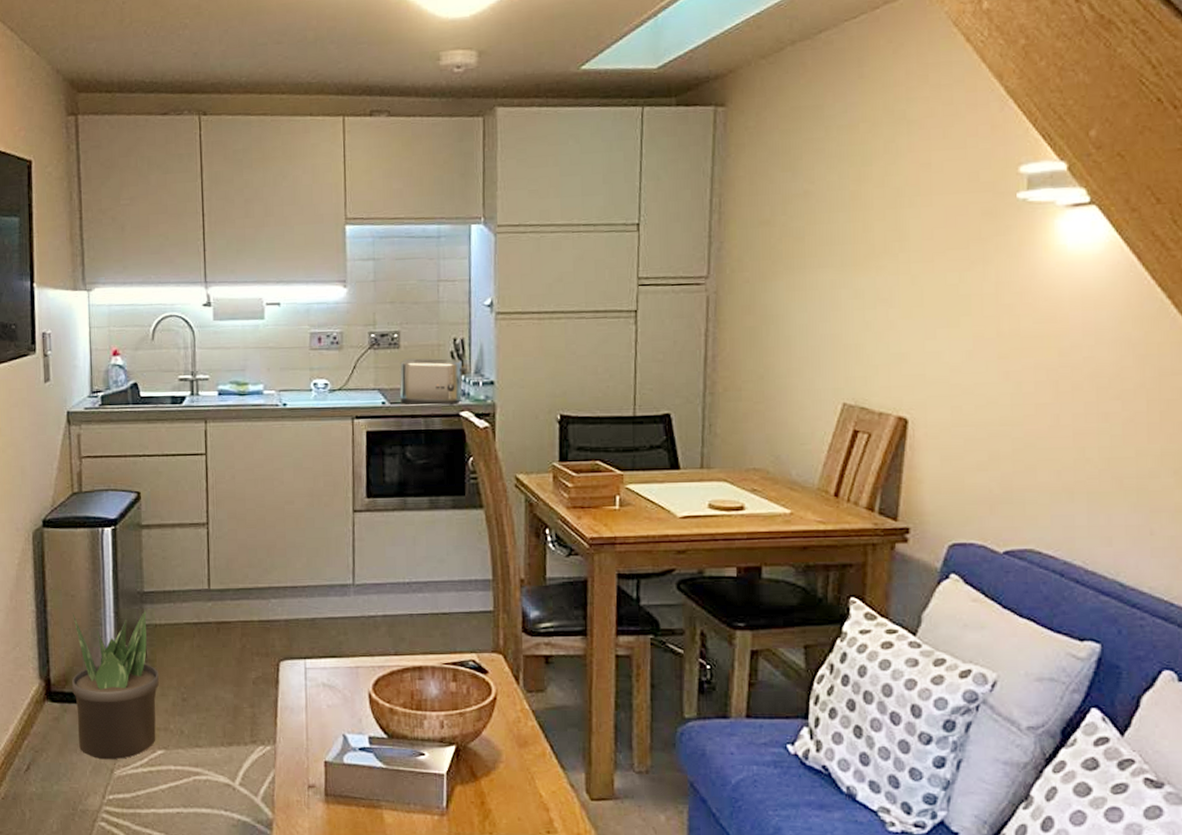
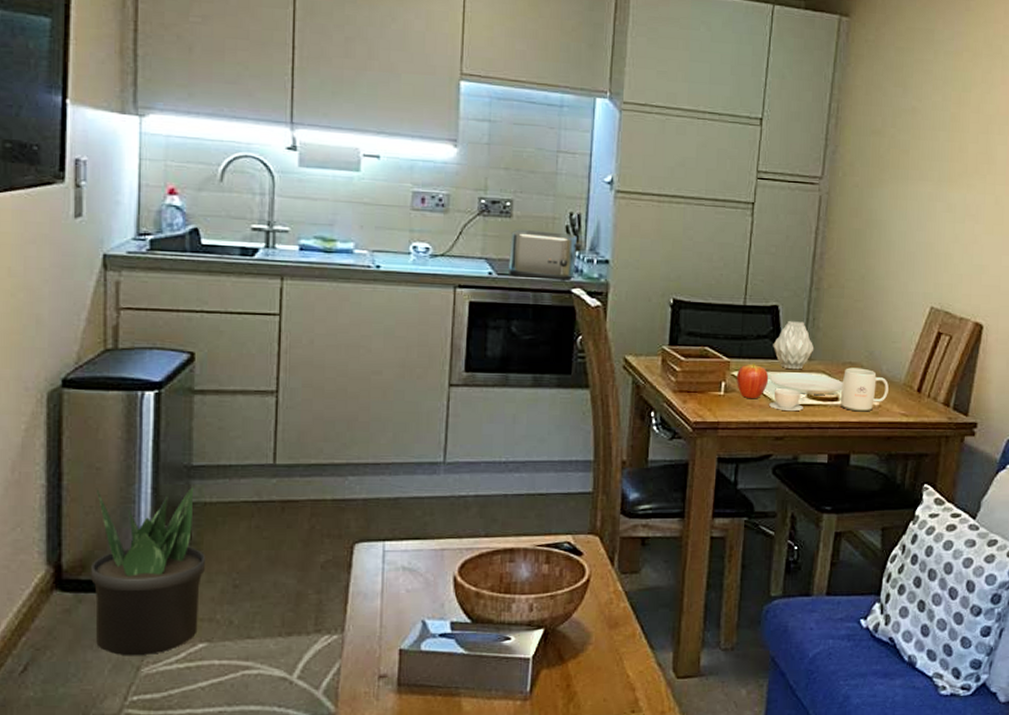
fruit: none [630,474,666,512] -> present [736,362,769,399]
plate: none [666,482,748,505] -> present [769,372,843,395]
vase: none [667,428,713,480] -> present [773,320,814,370]
teacup: none [667,500,707,522] -> present [768,388,805,411]
mug: none [746,474,800,521] -> present [841,368,889,412]

